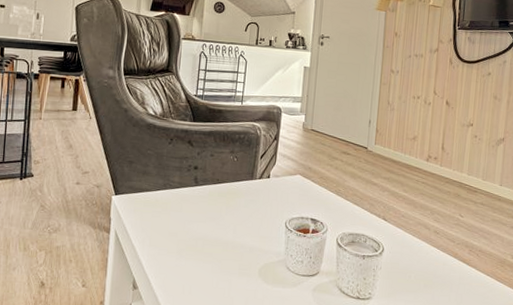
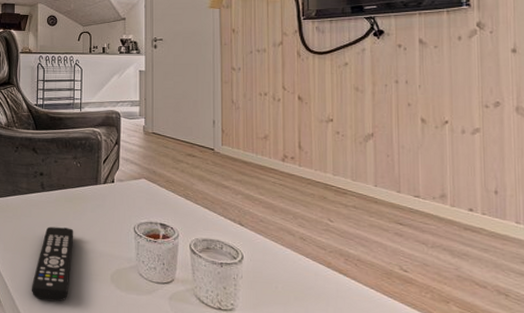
remote control: none [176,222,225,297] -> present [31,226,74,302]

